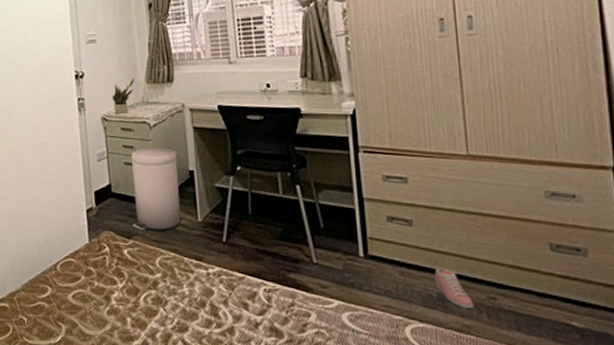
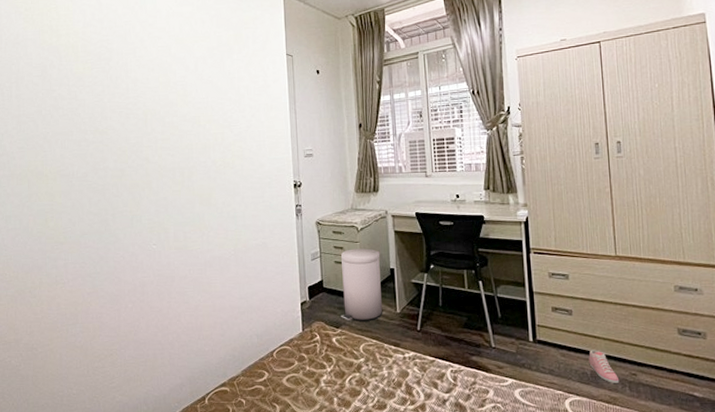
potted plant: present [112,77,135,114] -> none [325,187,345,219]

